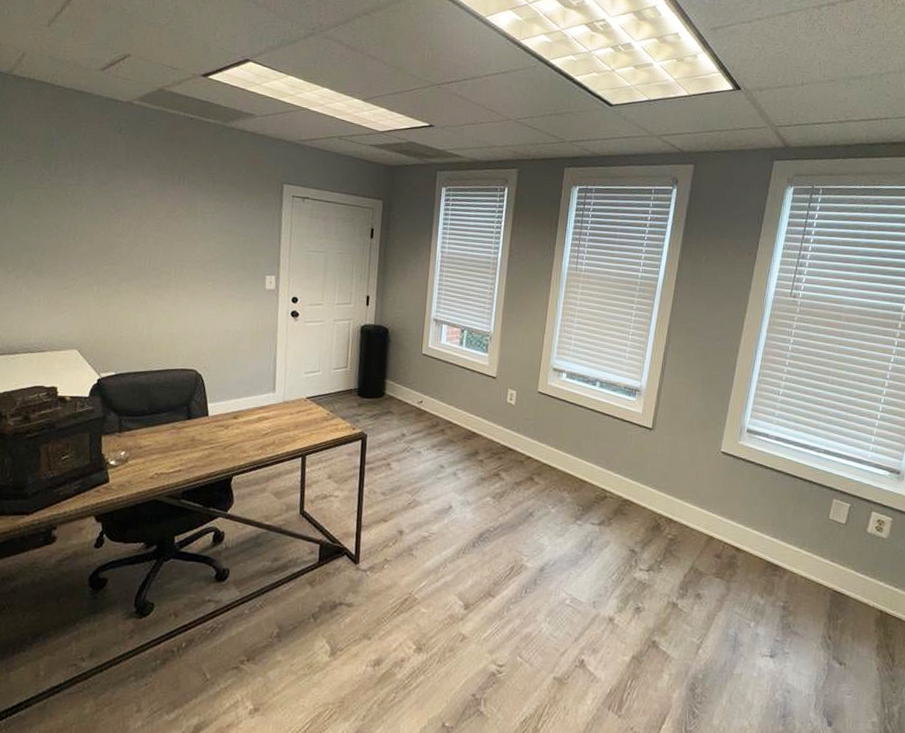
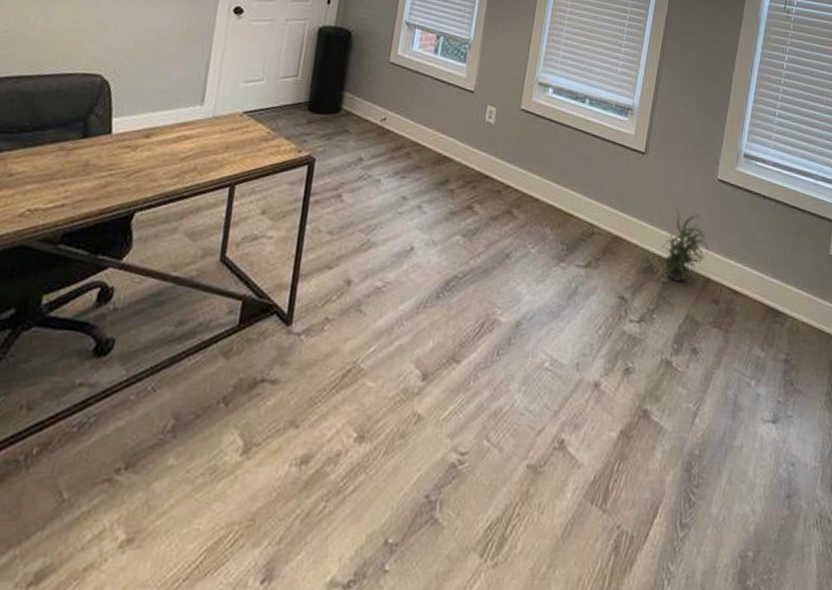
potted plant: none [669,476,713,543] -> present [662,208,710,286]

